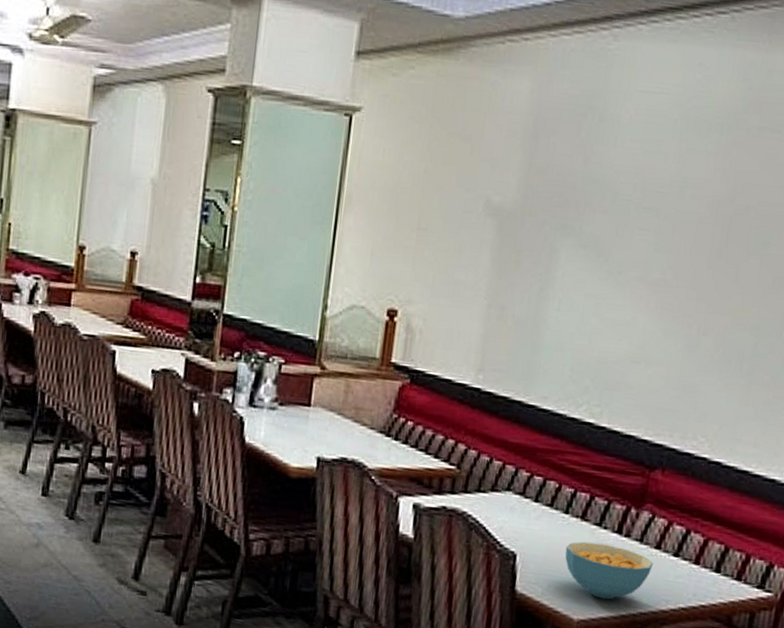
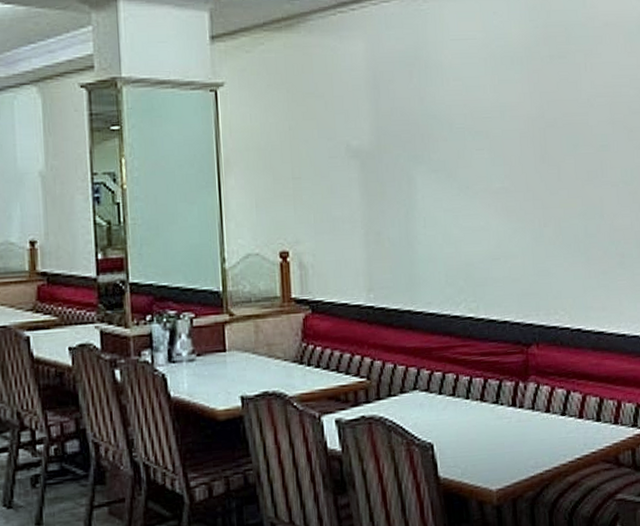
cereal bowl: present [565,541,654,600] -> none [473,418,547,466]

